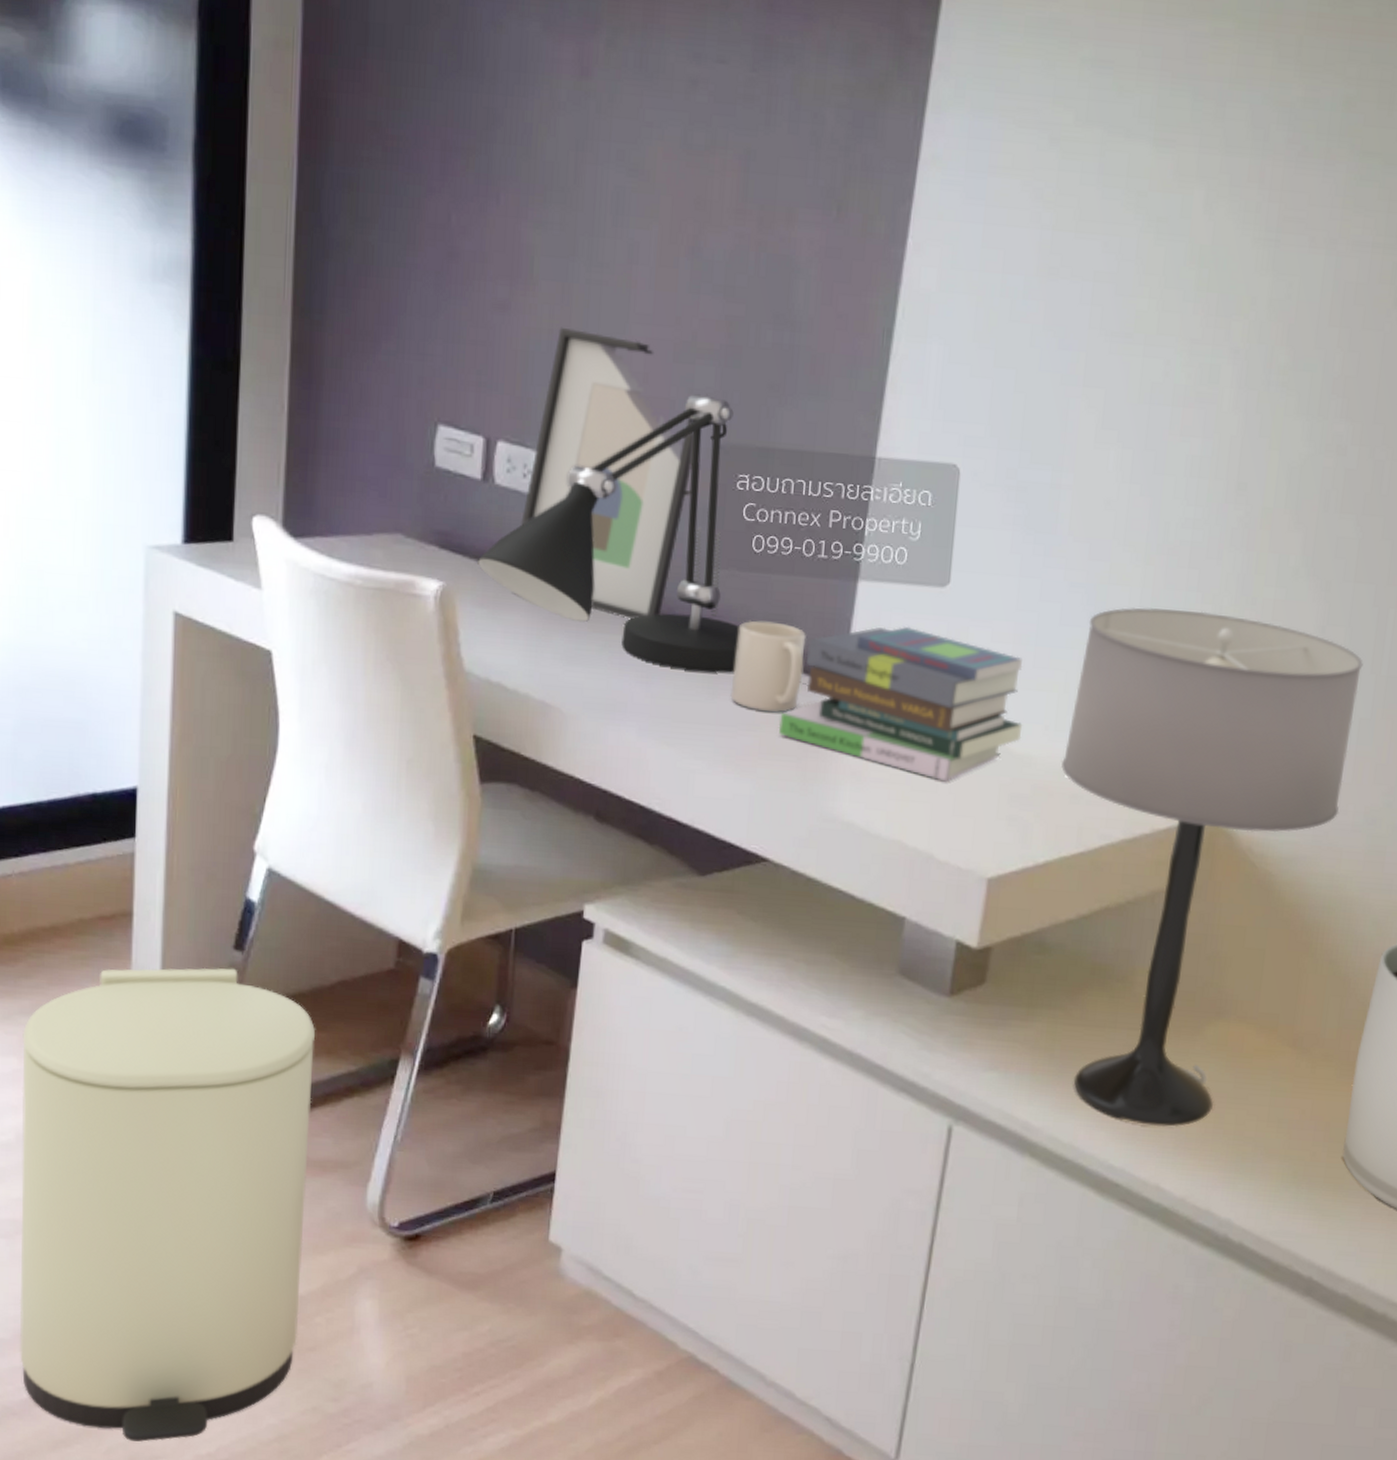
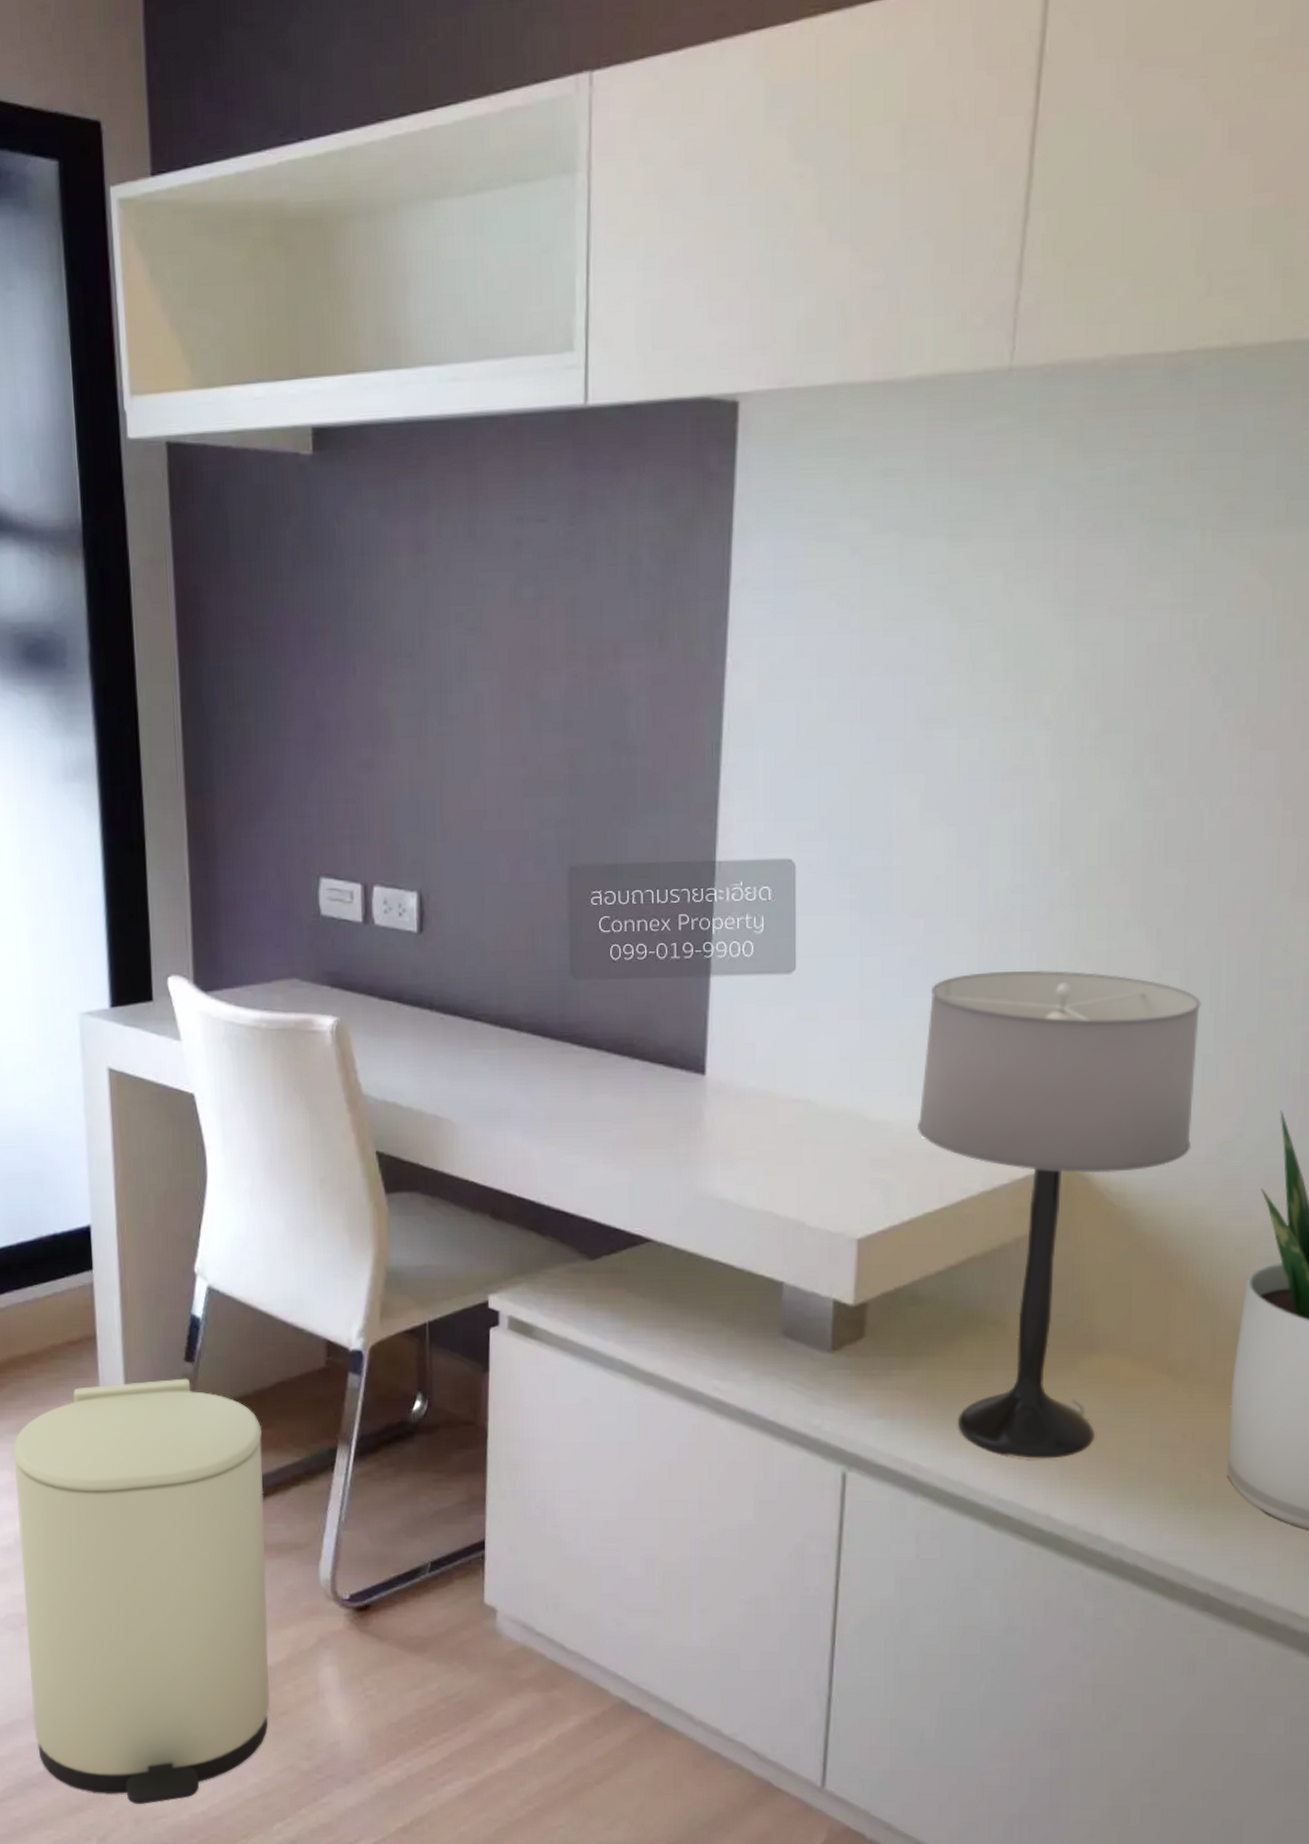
desk lamp: present [478,394,741,673] -> none [366,823,607,1073]
picture frame: present [520,327,708,620] -> none [400,777,557,1034]
mug: present [730,620,806,712] -> none [602,1022,668,1104]
books: present [778,626,1023,782] -> none [649,1013,877,1153]

